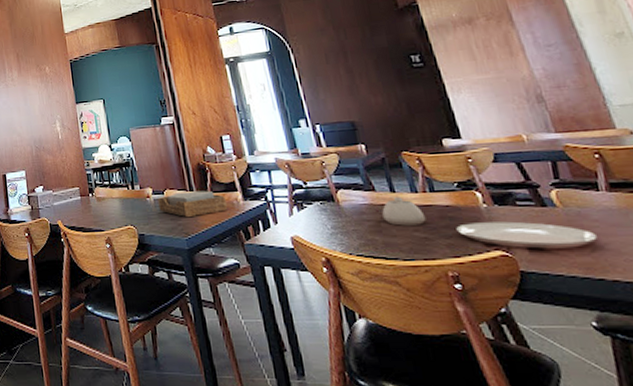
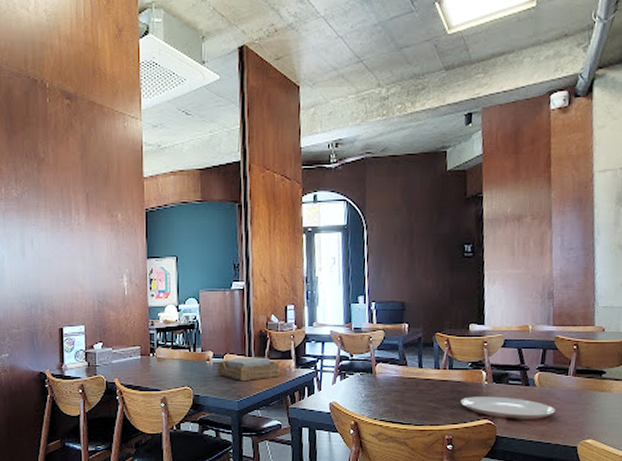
sugar bowl: present [382,197,427,226] -> none [408,372,441,397]

